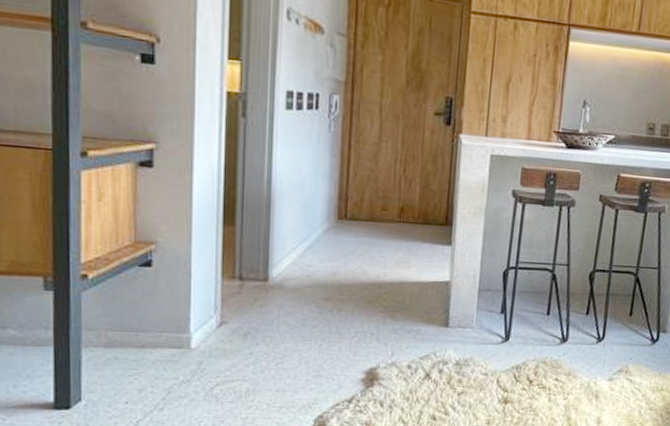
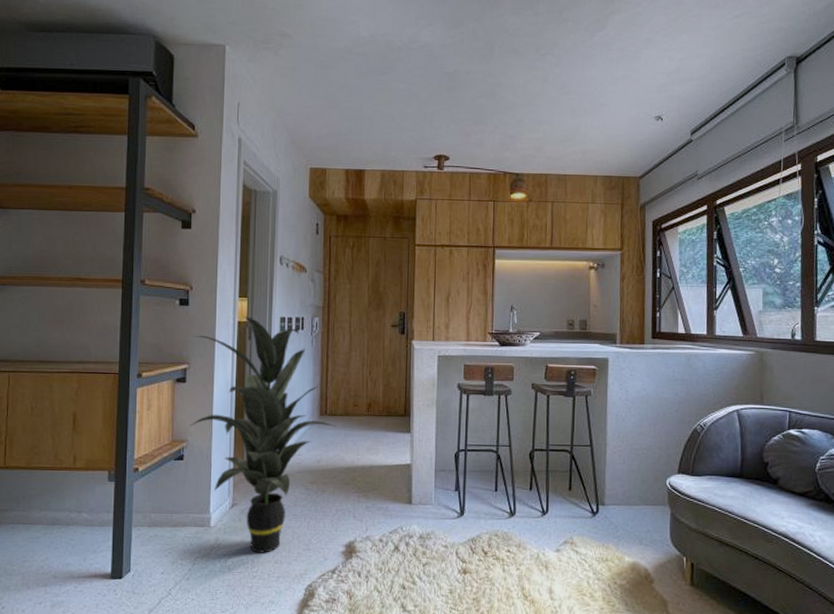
indoor plant: none [159,85,359,380] -> present [189,316,337,553]

